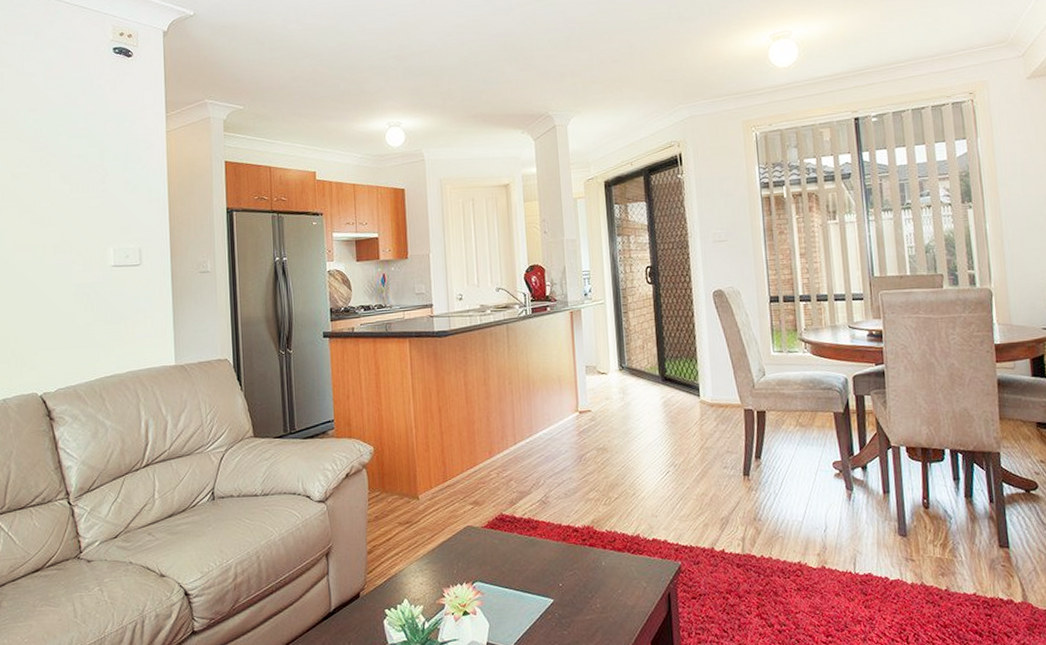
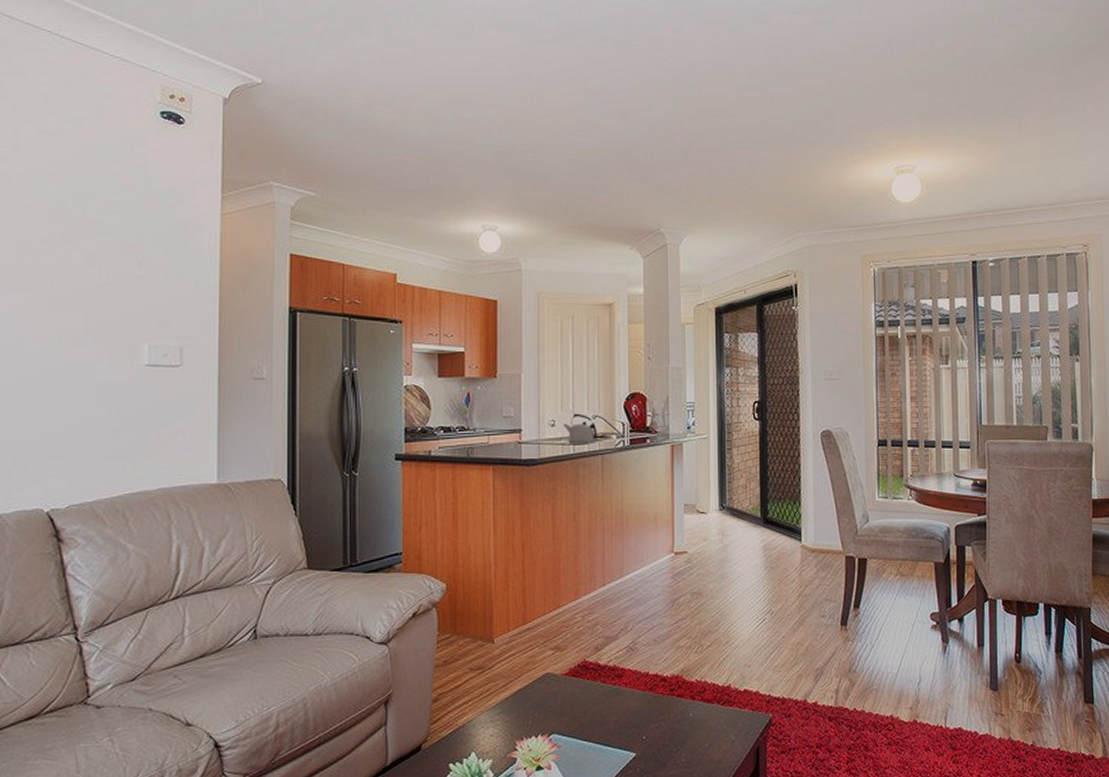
kettle: none [470,287,502,316] -> present [564,413,597,445]

